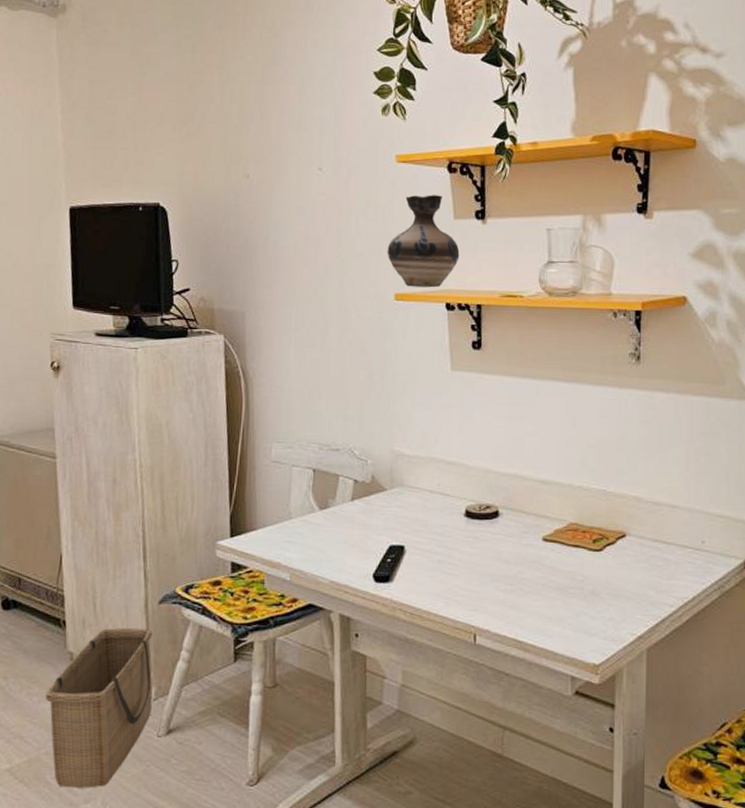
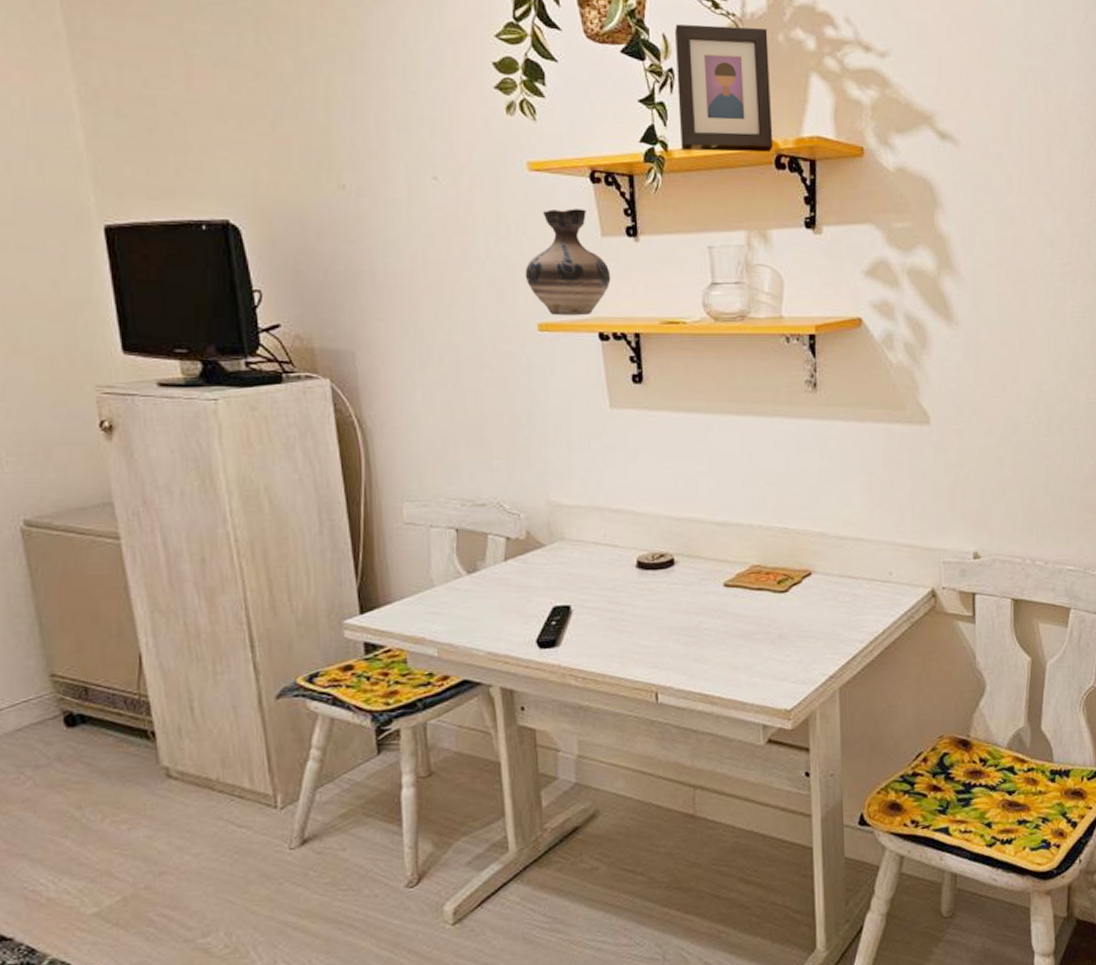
basket: present [45,627,153,788] -> none [136,729,279,923]
picture frame: none [528,34,612,145] -> present [674,24,774,152]

